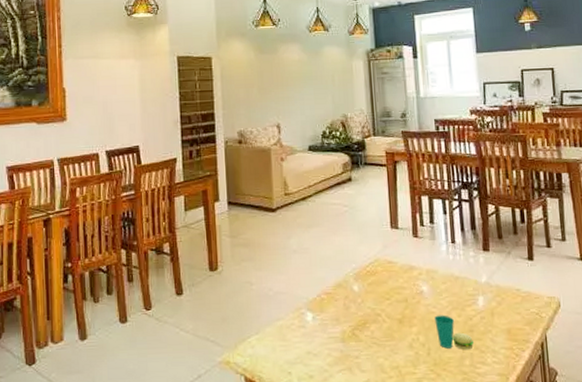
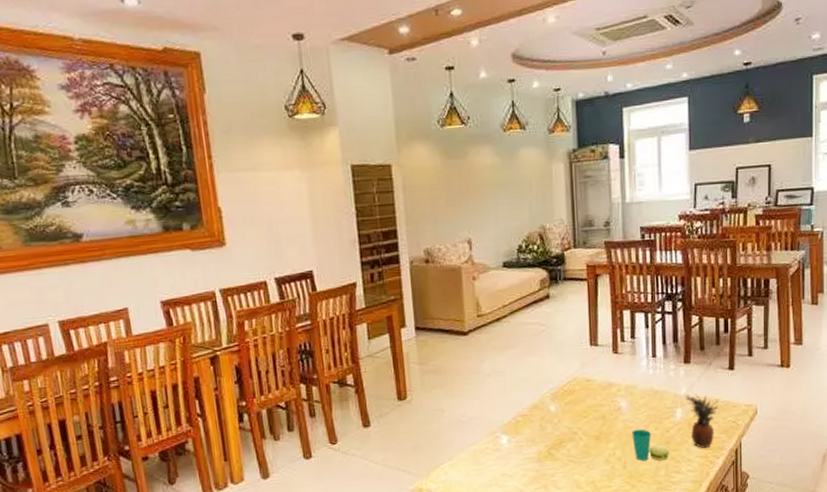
fruit: none [486,282,522,339] -> present [685,394,720,448]

